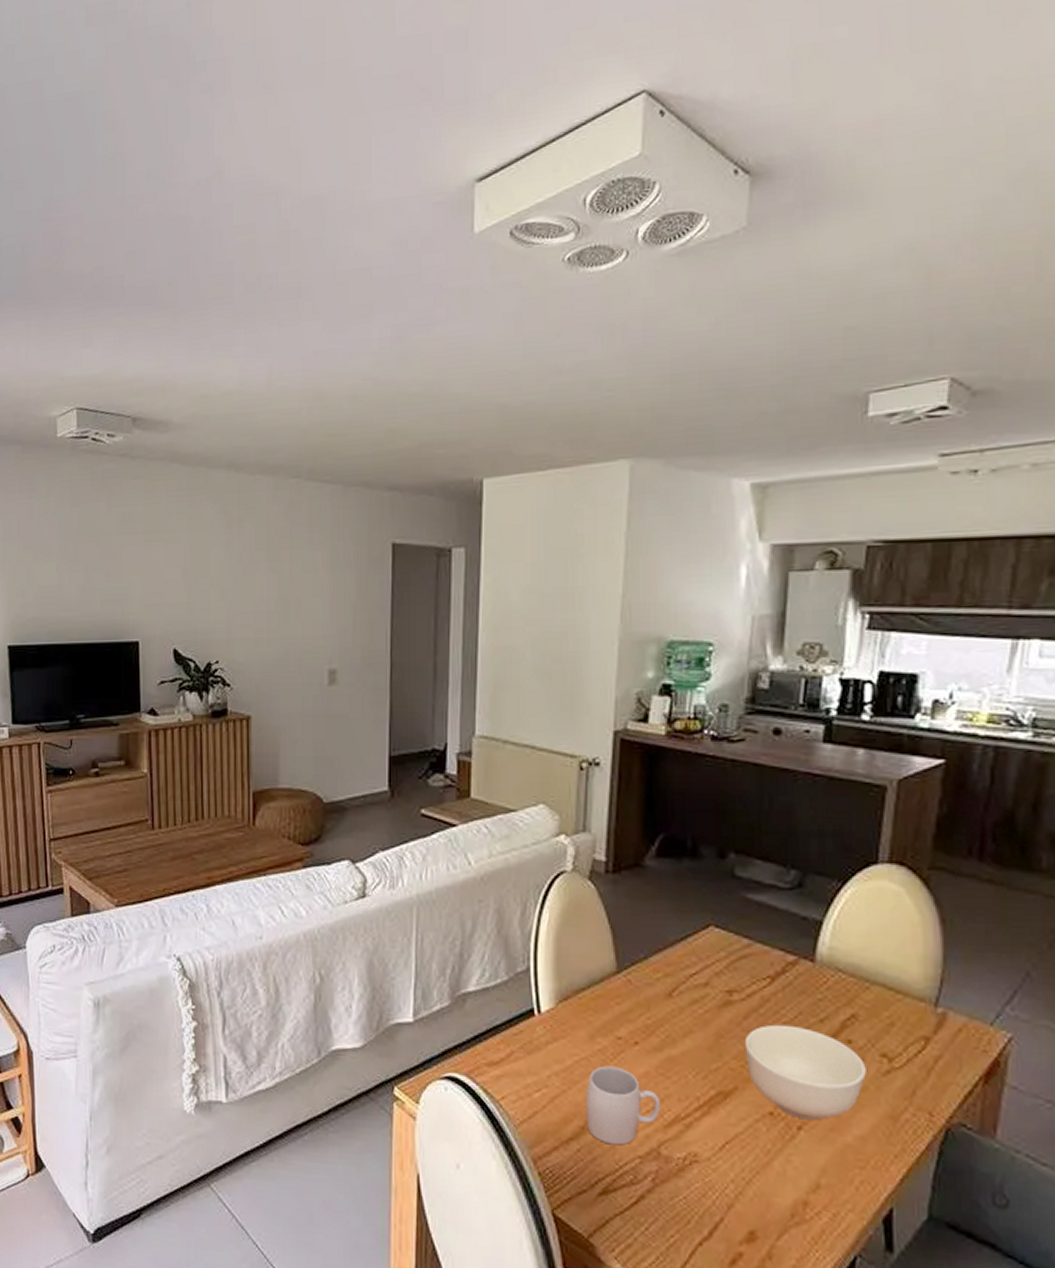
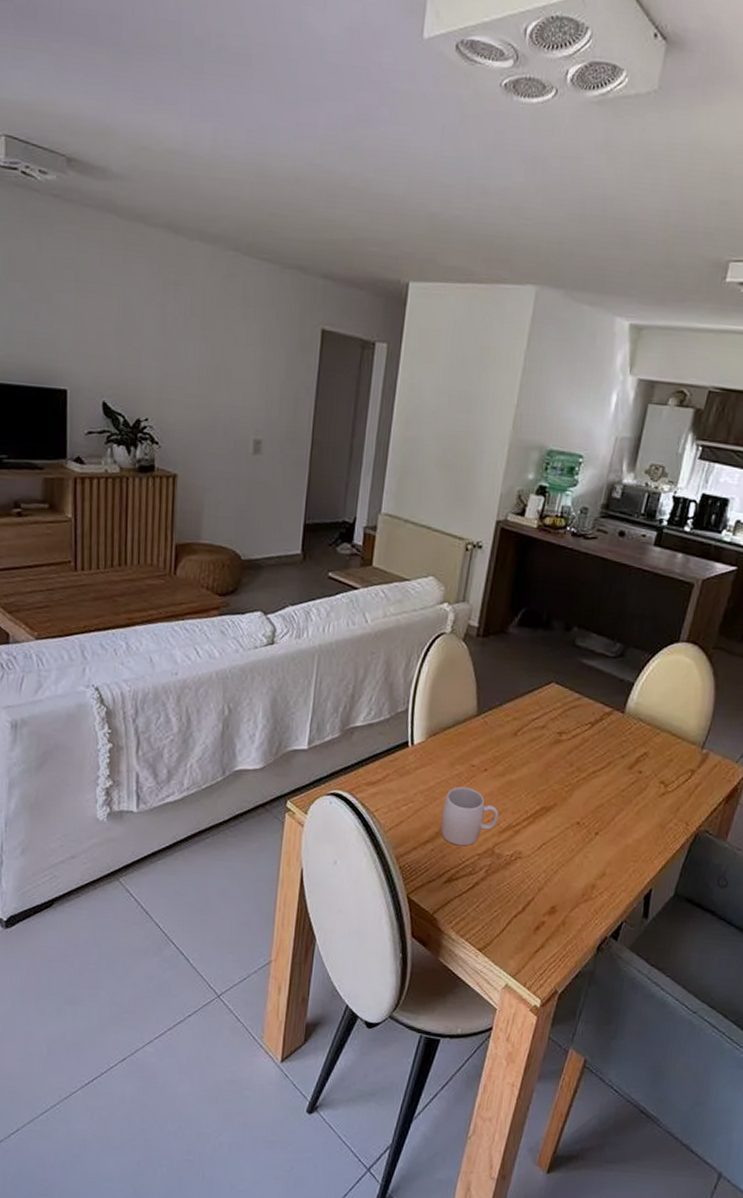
bowl: present [744,1024,866,1121] -> none [565,758,649,828]

